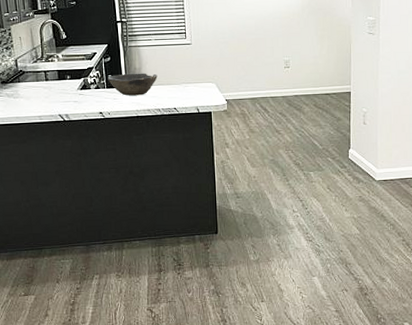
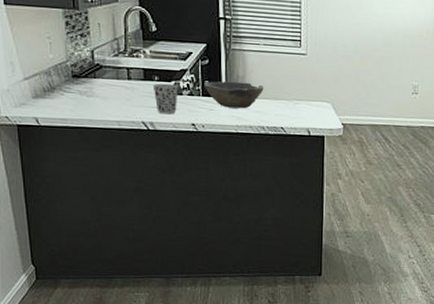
cup: none [66,80,87,107] -> present [152,83,179,115]

